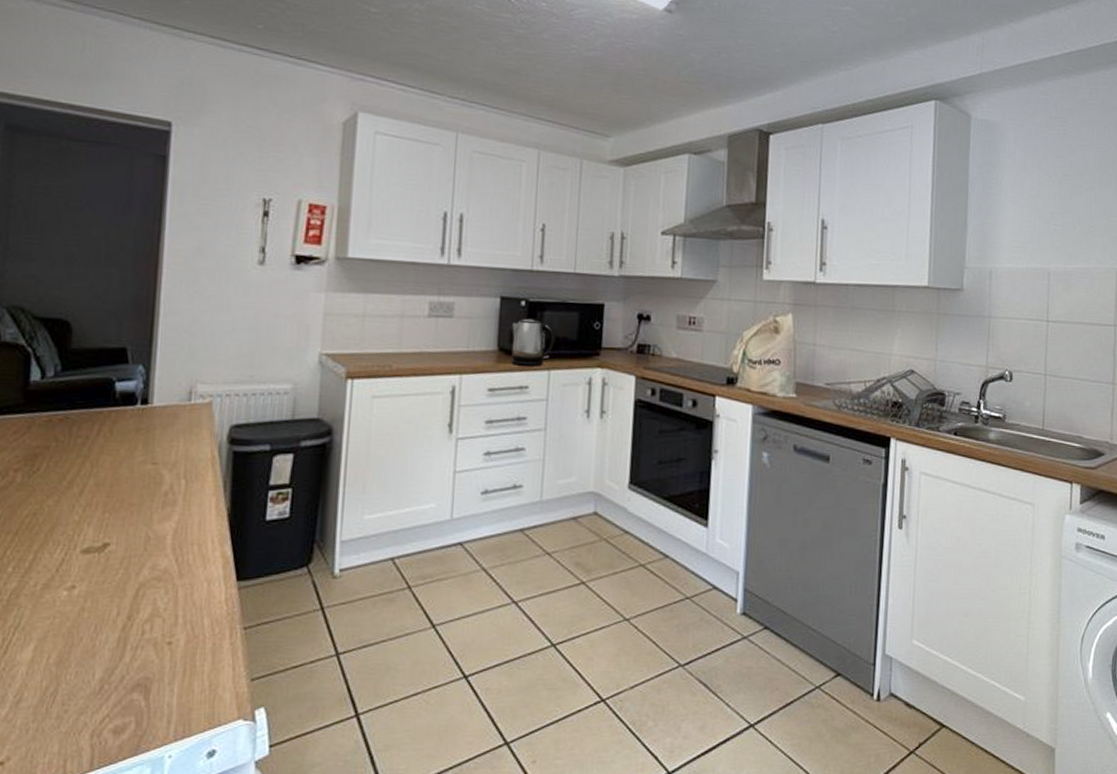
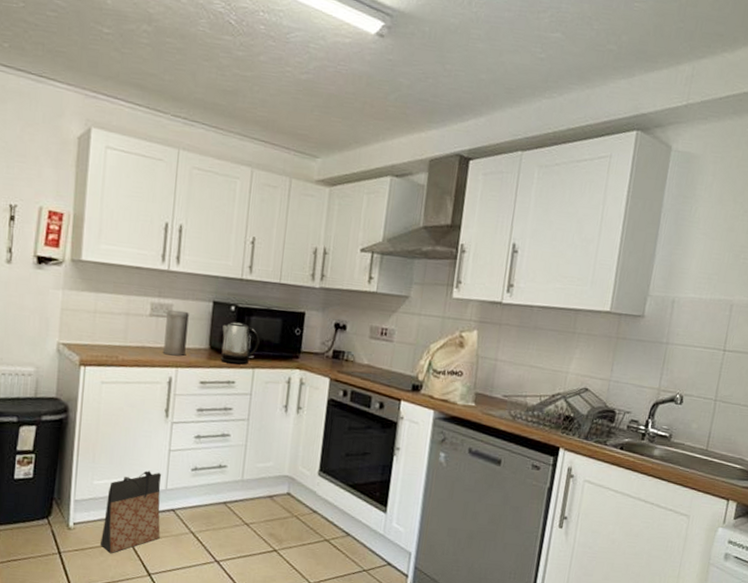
bag: none [372,498,446,604] -> present [99,470,162,554]
canister: none [445,308,473,361] -> present [163,309,189,357]

